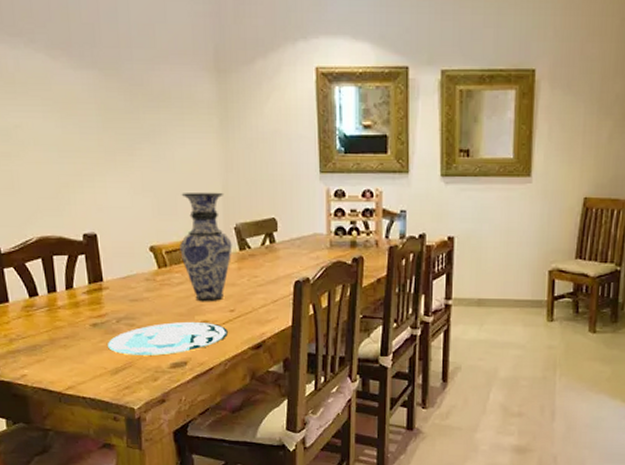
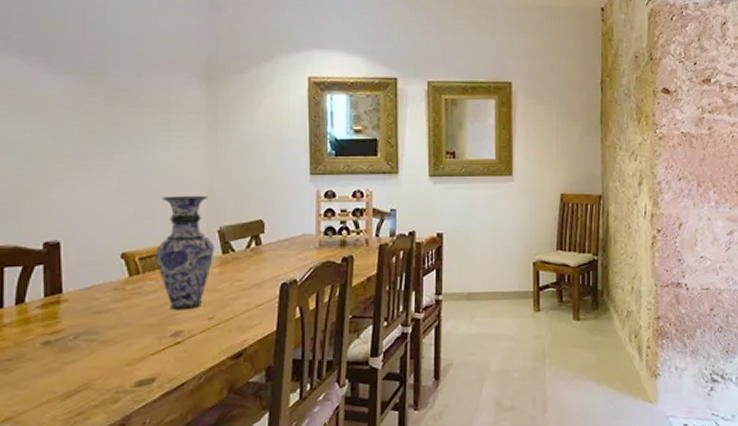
plate: present [108,322,228,355] -> none [61,333,204,375]

